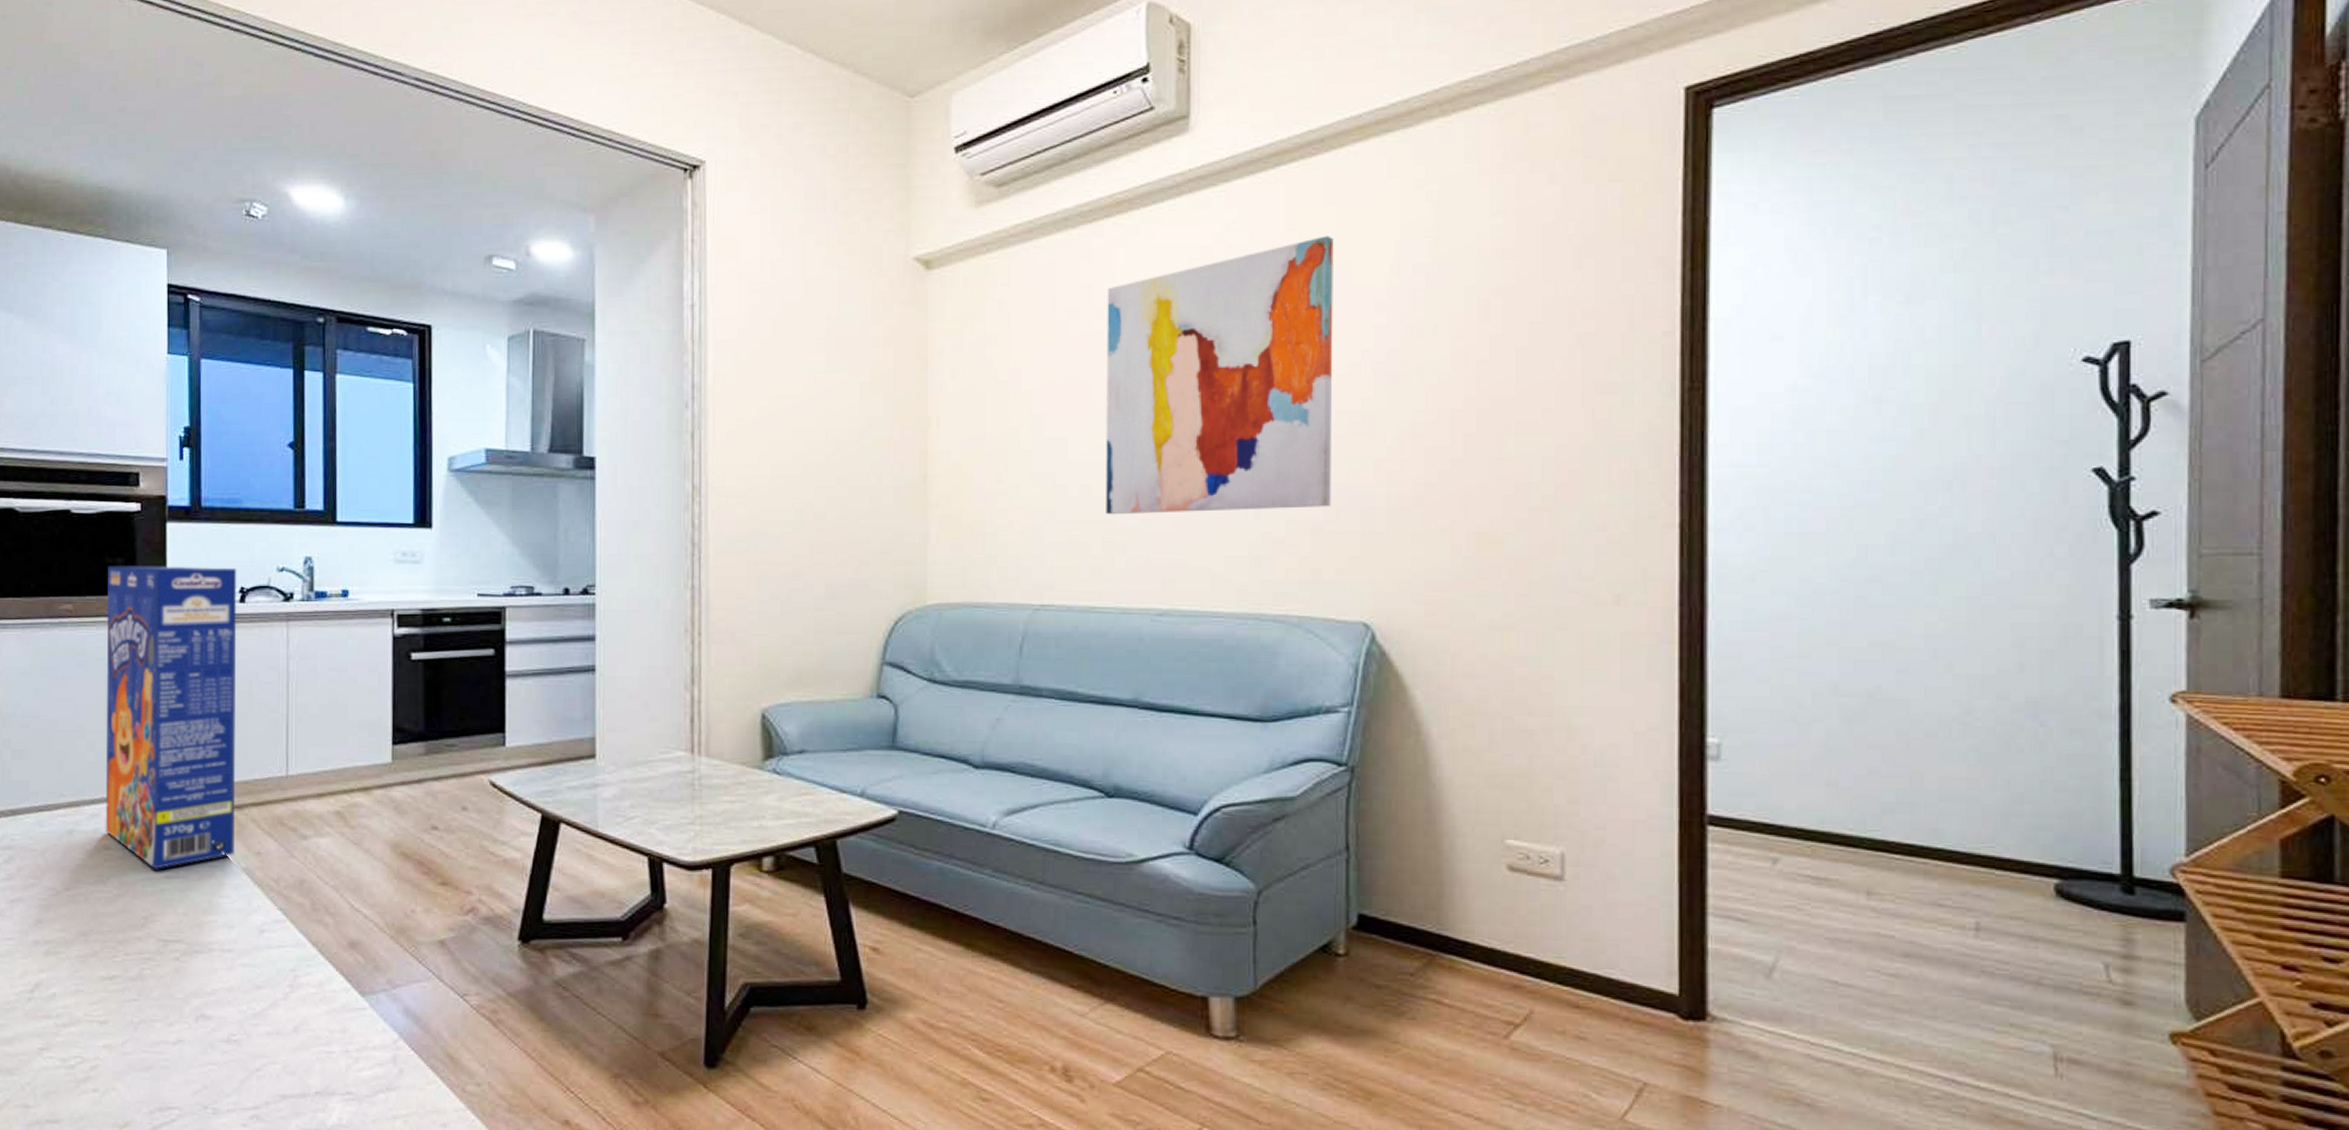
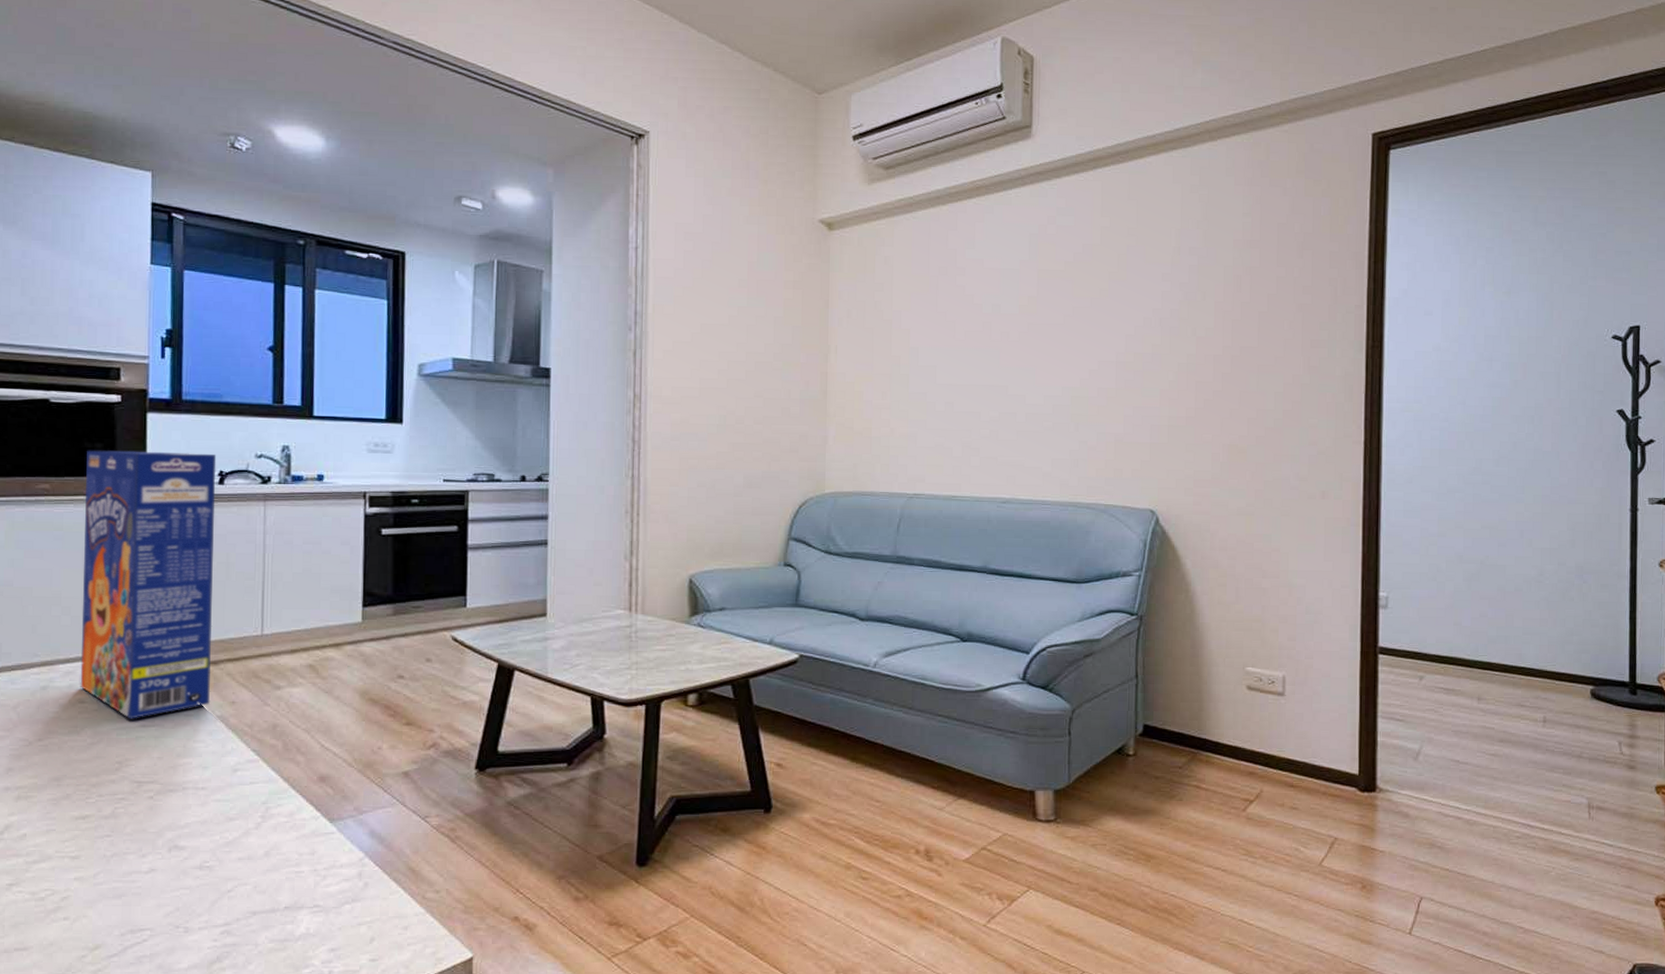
wall art: present [1106,235,1334,515] -> none [965,223,1134,426]

